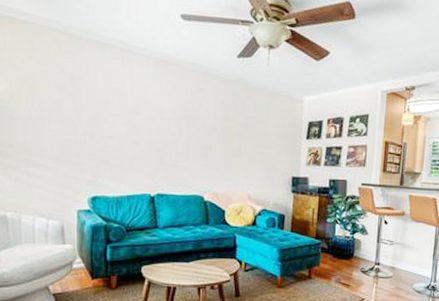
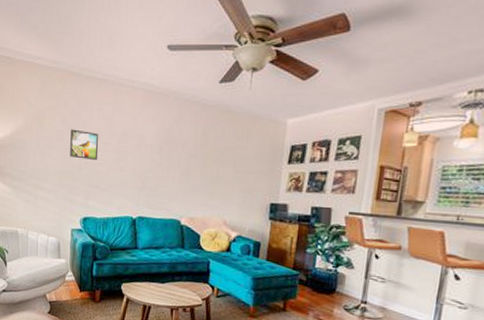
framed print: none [71,98,107,133] -> present [70,129,99,160]

